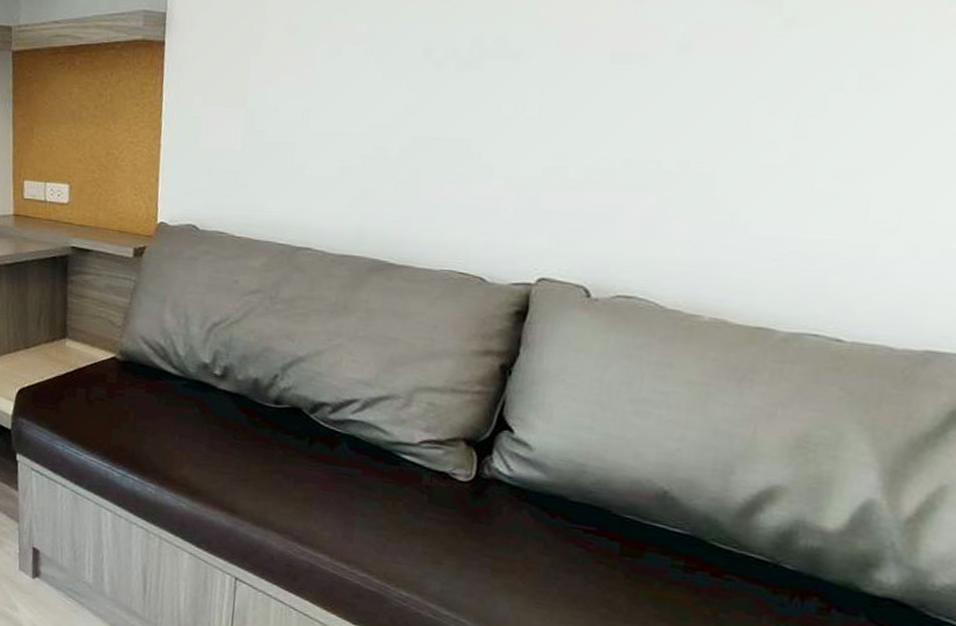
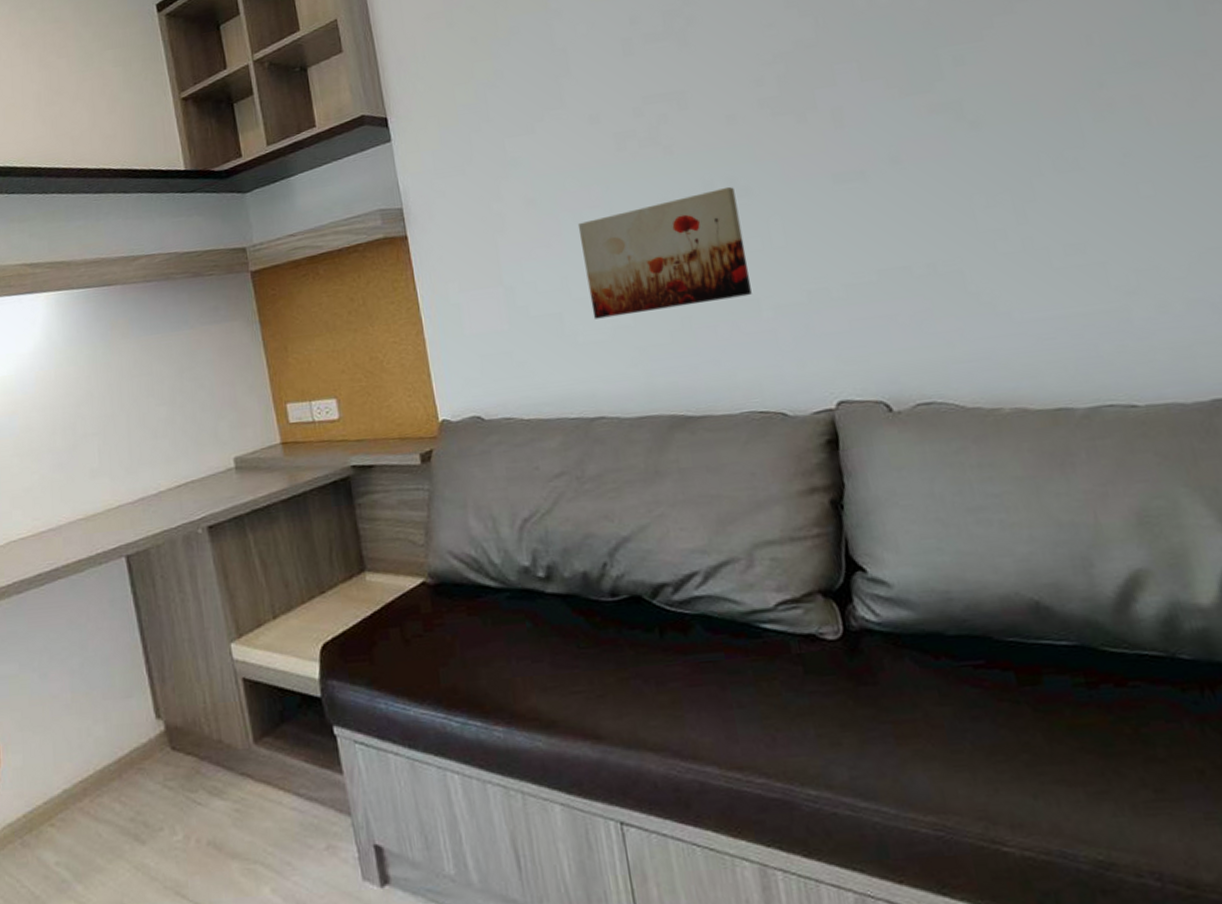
wall art: none [324,46,503,161] -> present [577,186,752,319]

